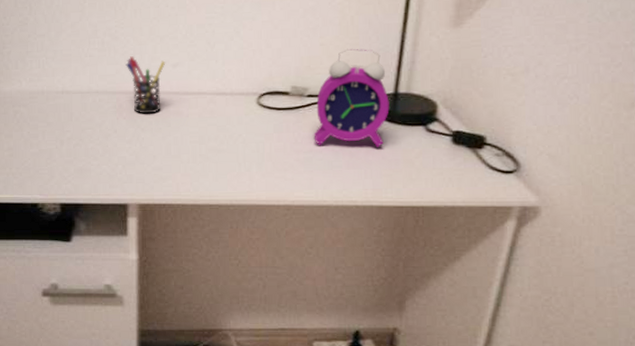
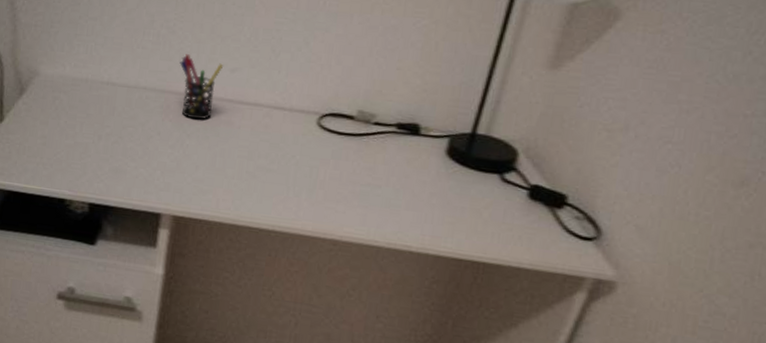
alarm clock: present [313,48,389,147] -> none [374,77,465,191]

